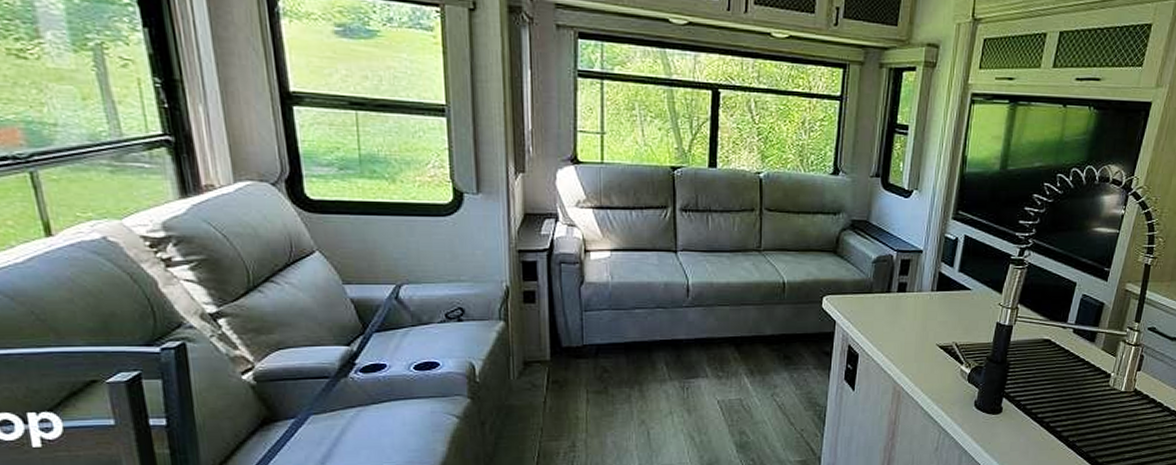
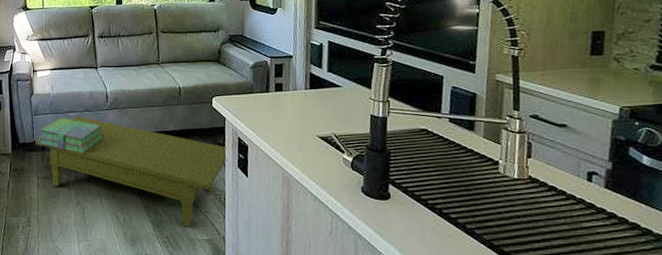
coffee table: none [585,313,834,448] -> present [35,115,228,227]
stack of books: none [590,315,680,362] -> present [38,117,103,154]

